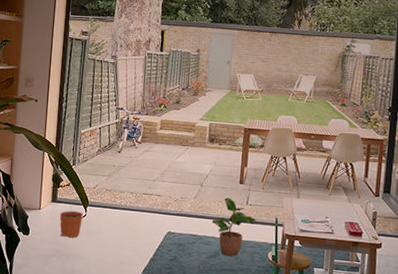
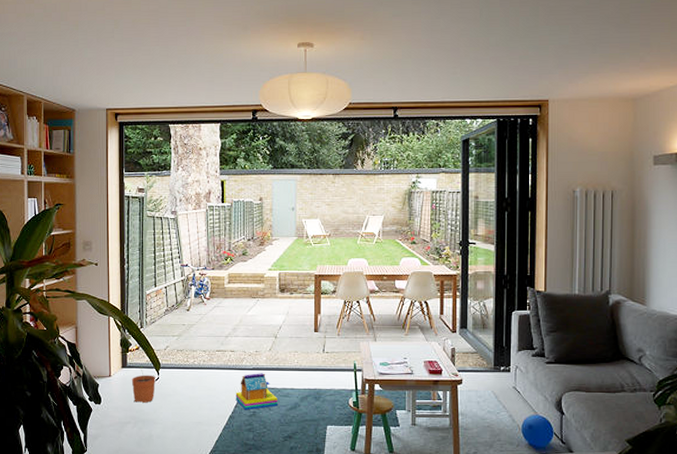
toy house: none [158,218,199,254] -> present [235,373,278,410]
potted plant: present [212,197,256,257] -> none [289,347,334,407]

